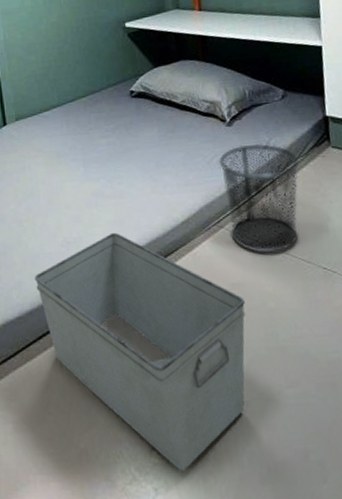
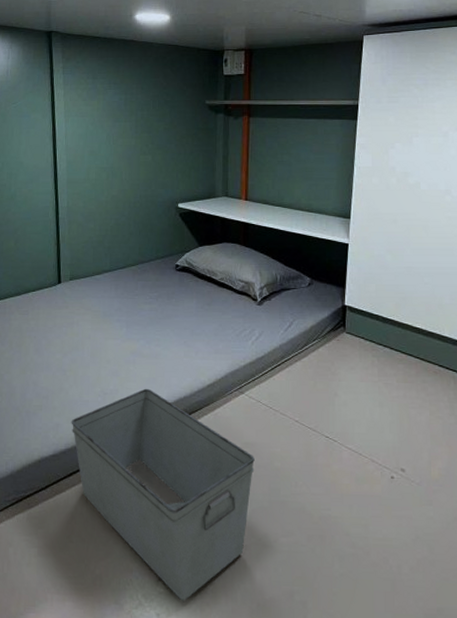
waste bin: present [218,143,300,253] -> none [247,322,317,419]

